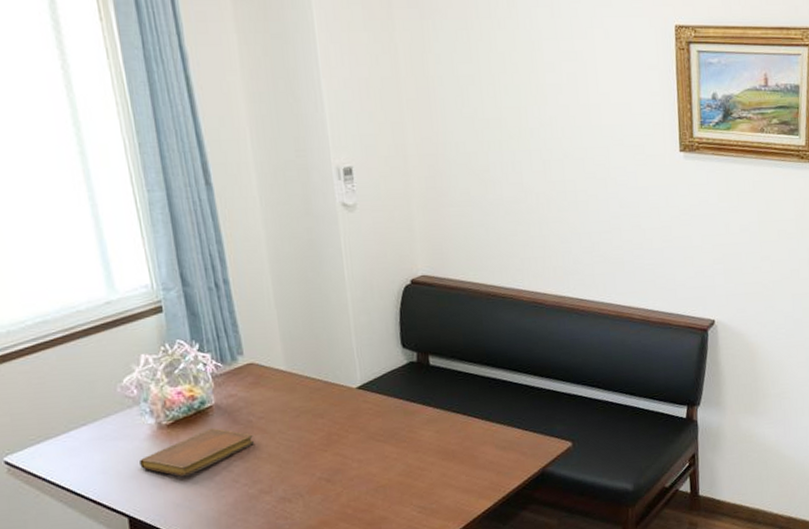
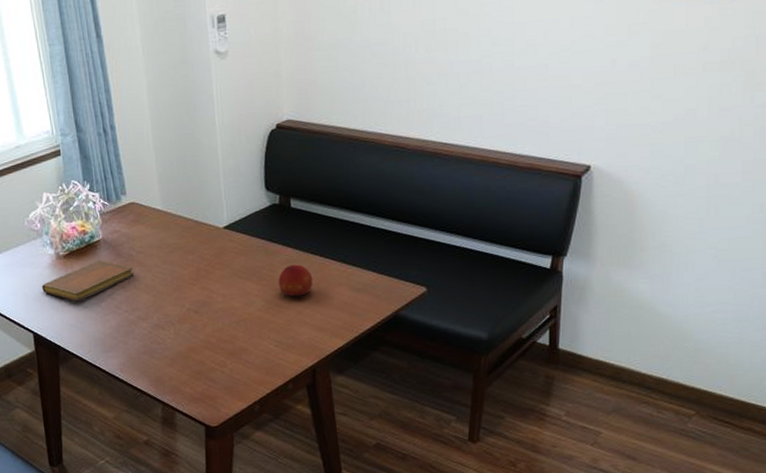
fruit: none [419,424,457,459] -> present [278,264,313,298]

